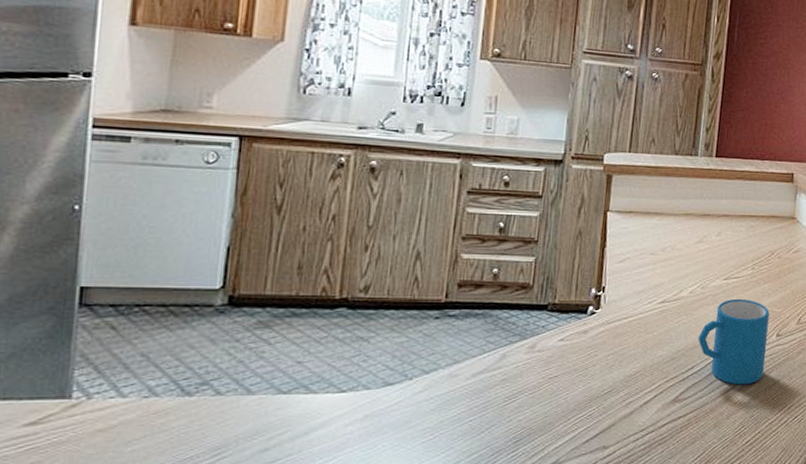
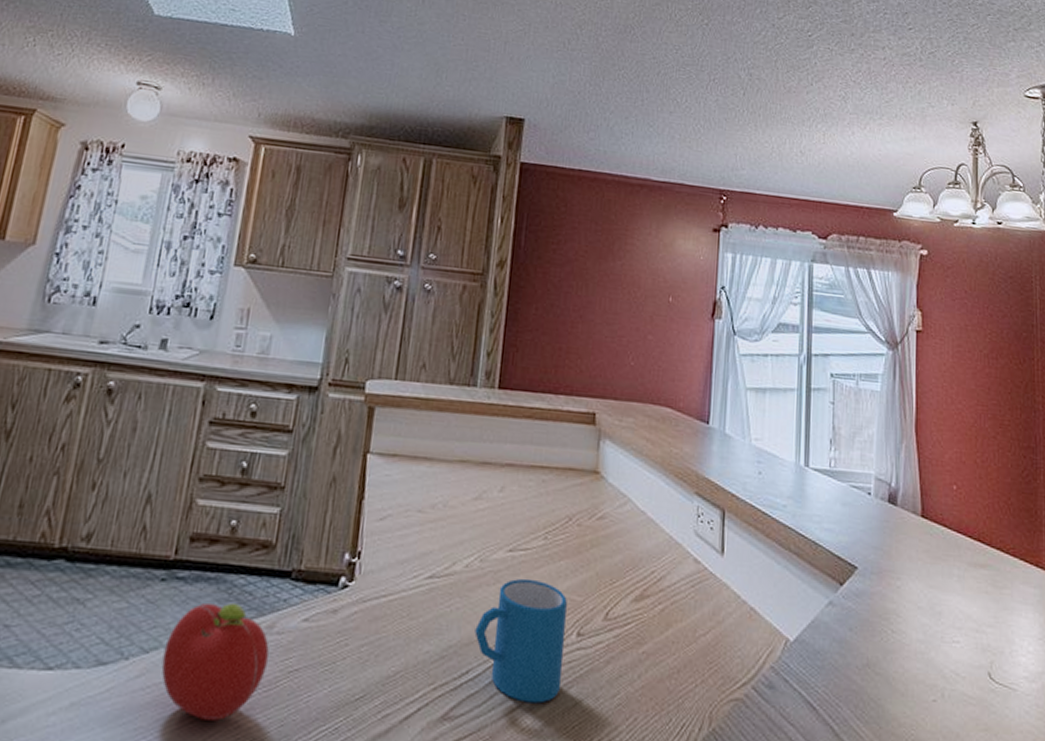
fruit: none [441,332,532,418] -> present [161,604,269,721]

